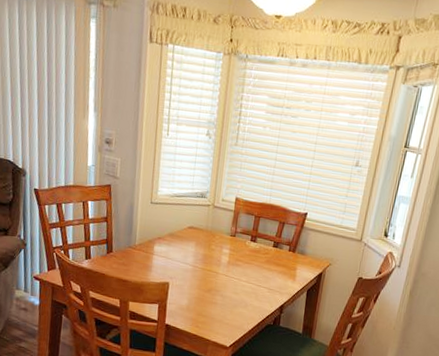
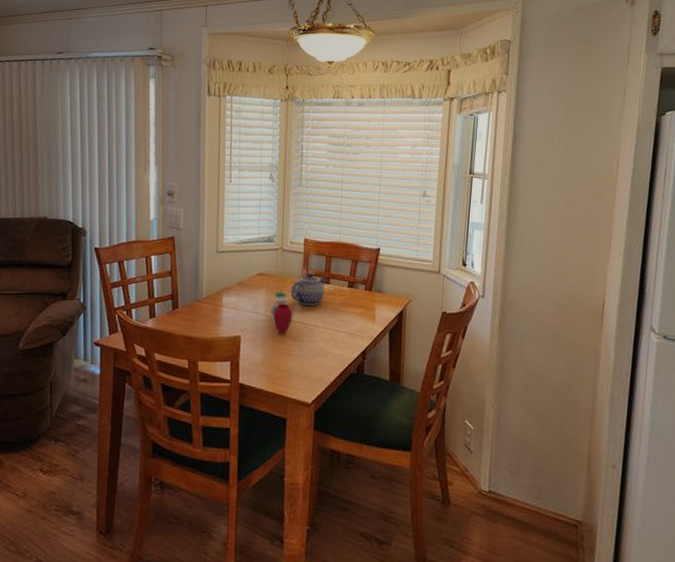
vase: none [198,245,220,284] -> present [271,292,293,334]
teapot: none [218,230,253,262] -> present [290,273,326,307]

